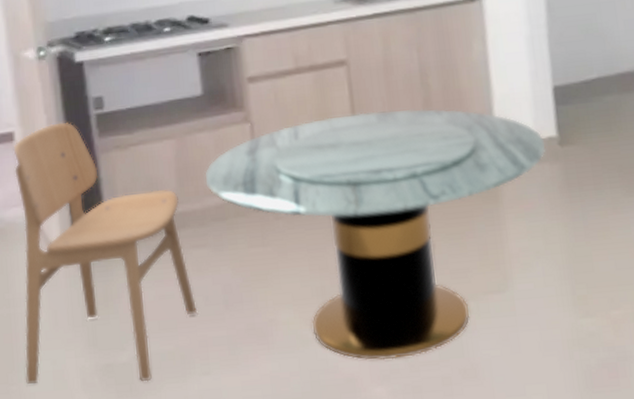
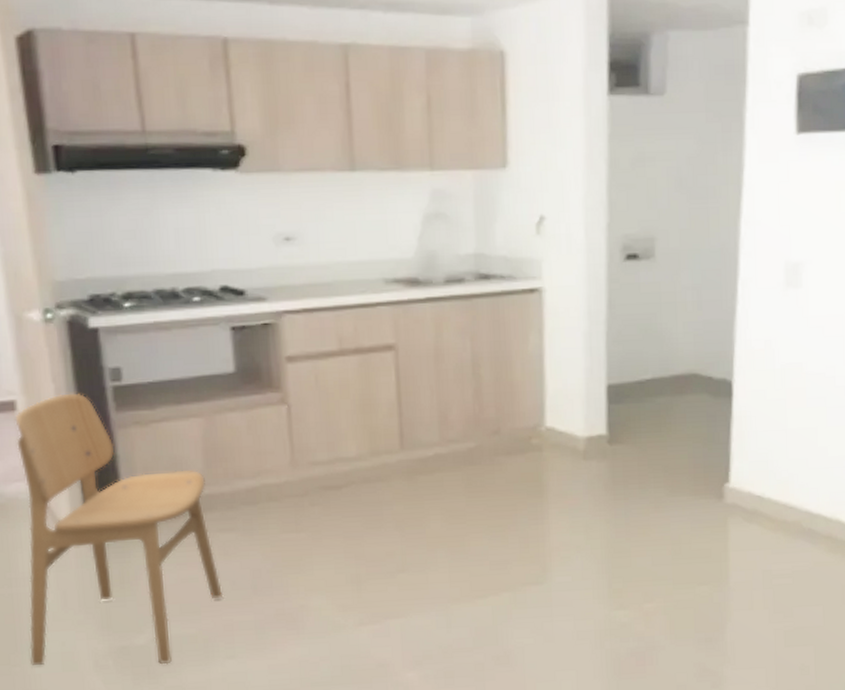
dining table: present [204,108,546,361] -> none [235,399,595,647]

